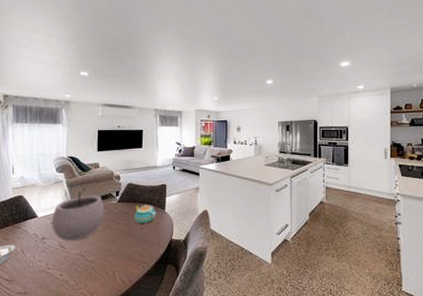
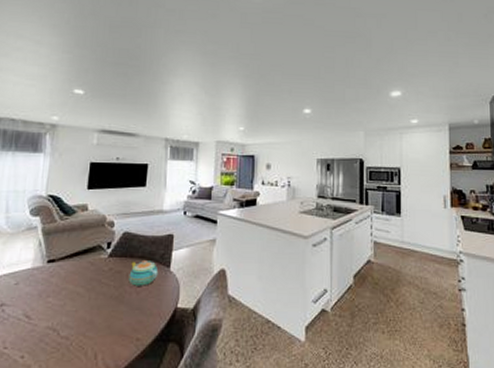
plant pot: present [52,186,105,241] -> none [16,234,91,308]

